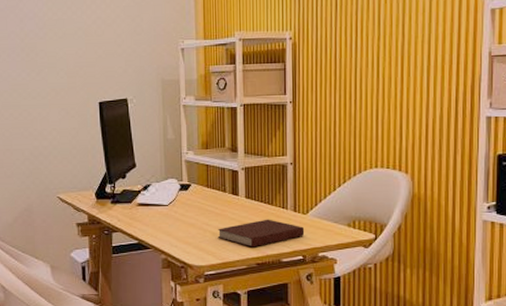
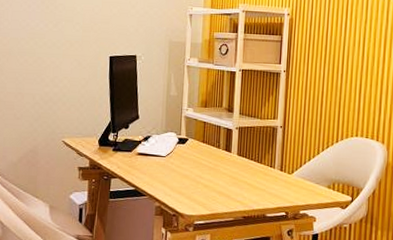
notebook: present [217,219,305,248] -> none [209,176,289,202]

